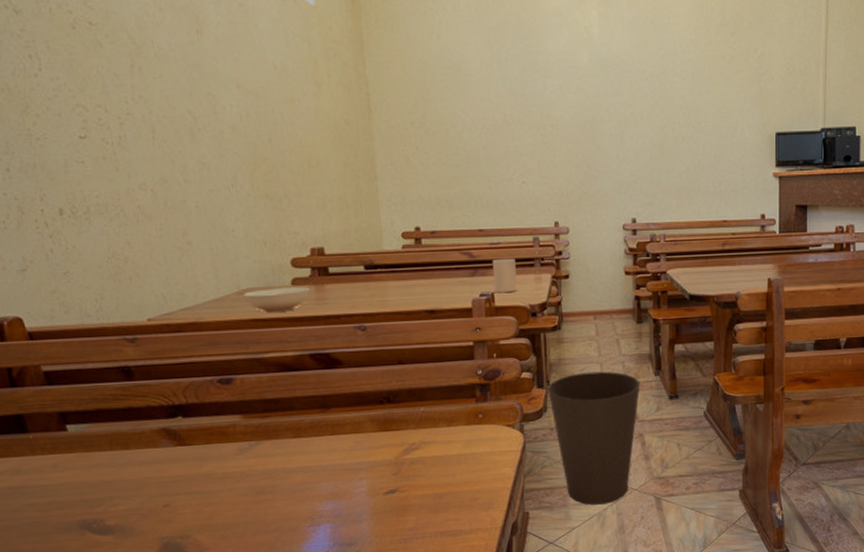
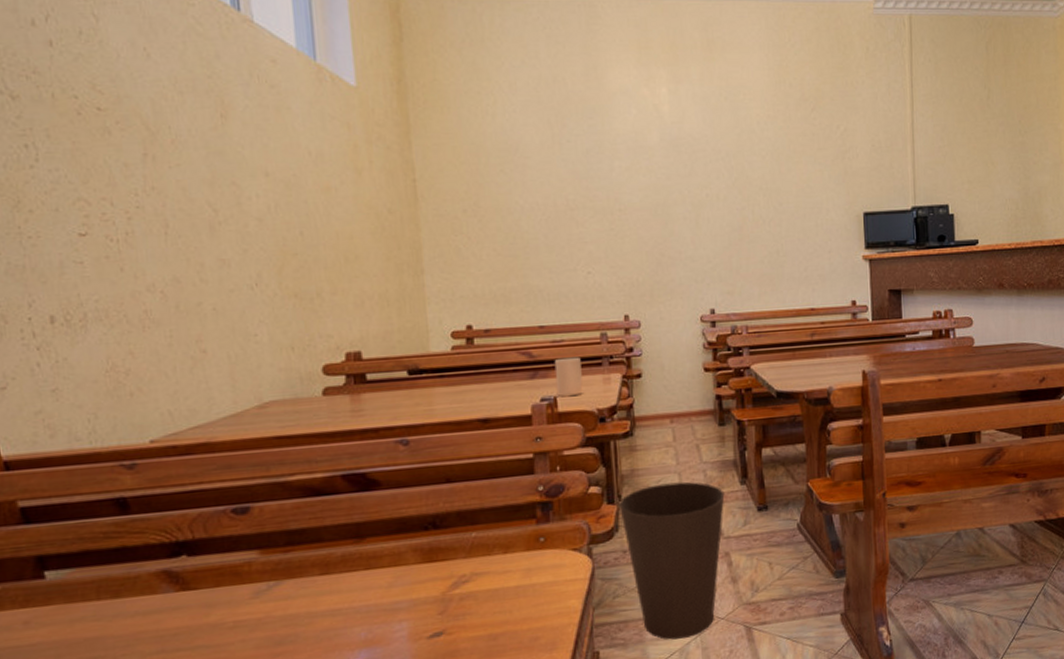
bowl: present [244,287,311,312] -> none [266,397,345,428]

